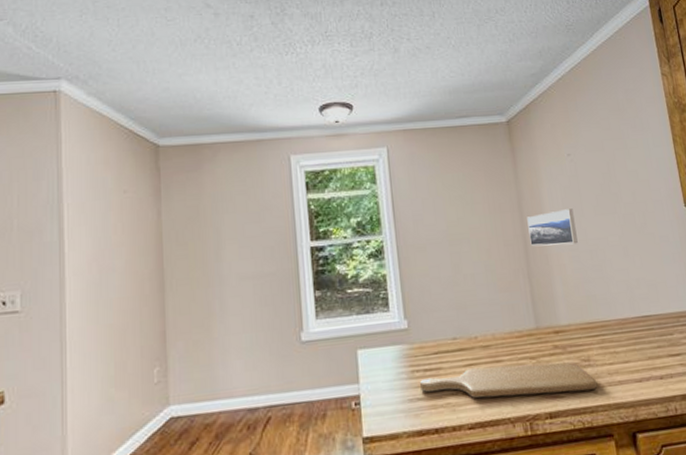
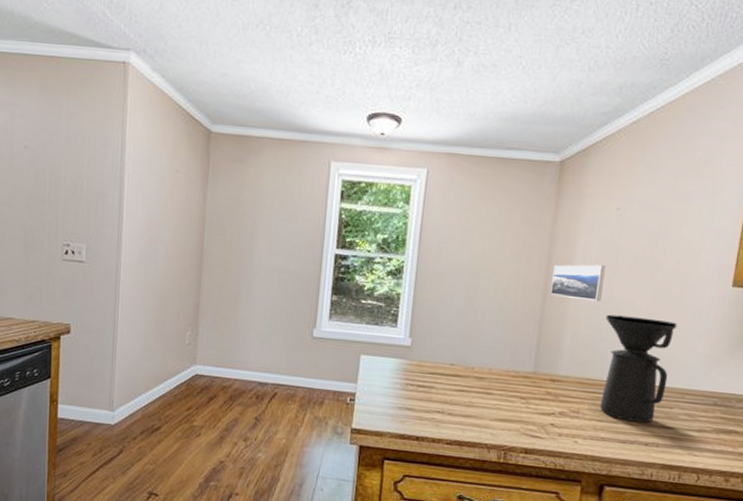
chopping board: present [420,361,597,398] -> none [411,393,579,439]
coffee maker: none [586,249,662,358] -> present [599,314,678,423]

